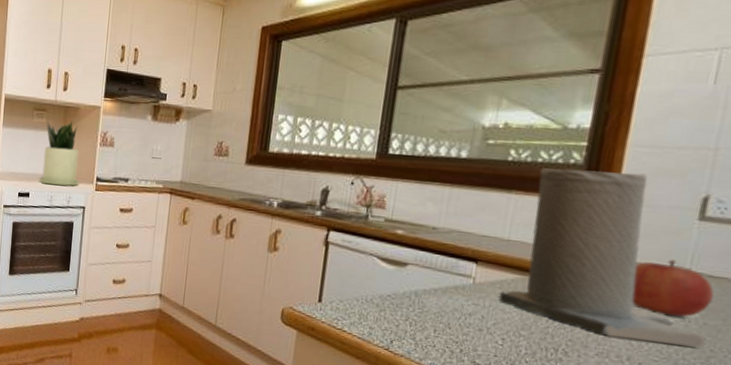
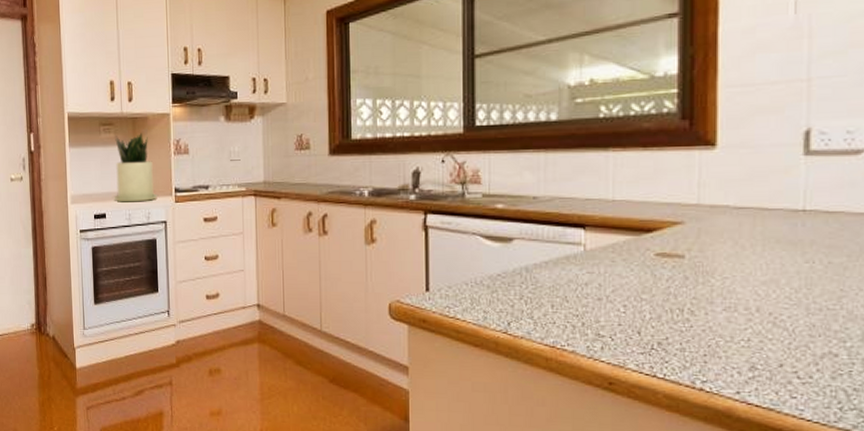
paper towel: present [498,168,707,348] -> none [613,114,835,290]
fruit: present [632,259,714,317] -> none [748,199,833,259]

